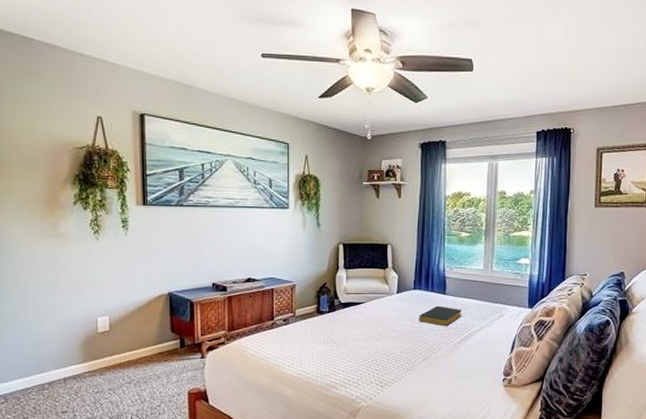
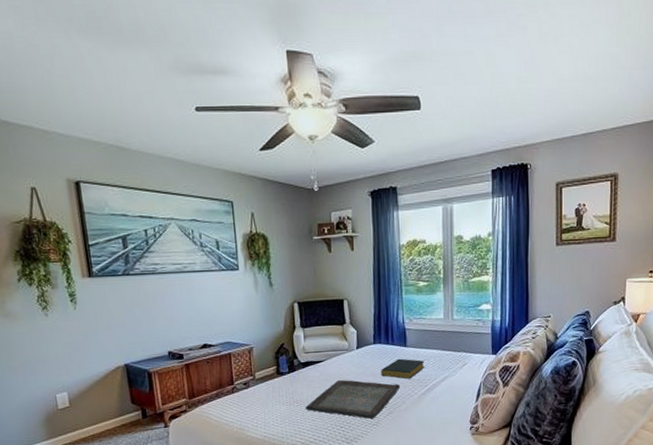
serving tray: none [341,322,437,363] -> present [305,379,400,419]

